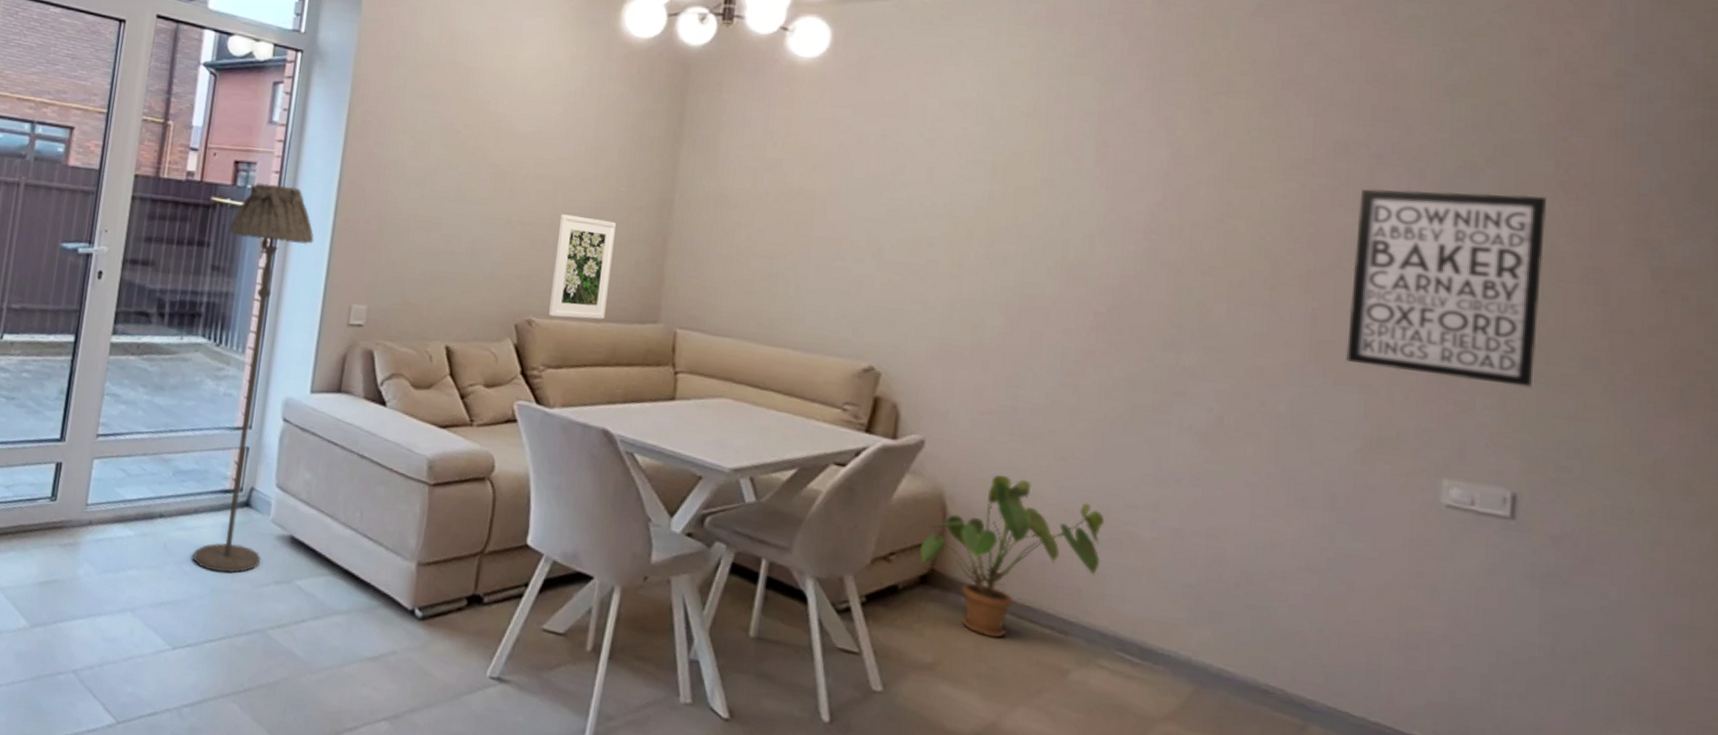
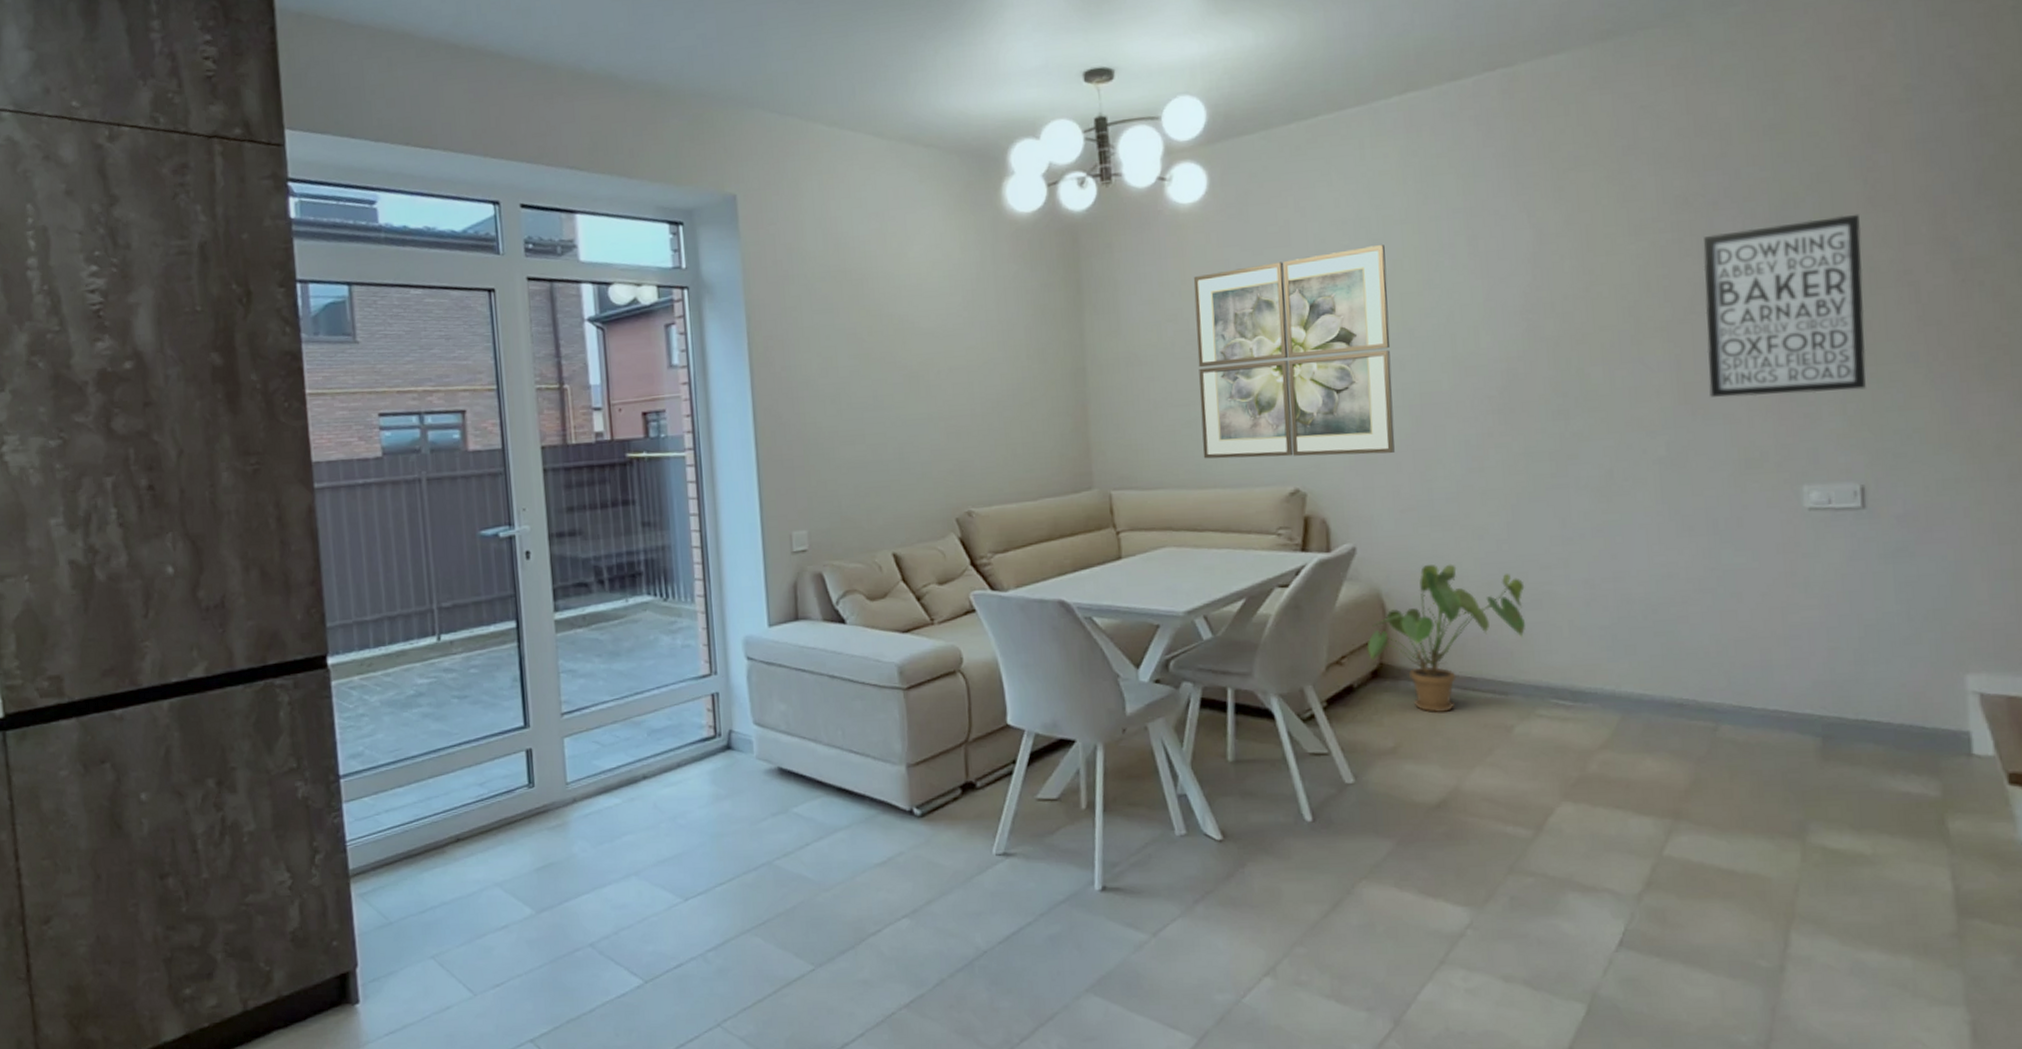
floor lamp: present [193,183,314,574] -> none [651,427,754,818]
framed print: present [548,214,616,320] -> none [980,399,1041,503]
wall art: none [778,130,1006,350] -> present [1193,245,1395,459]

